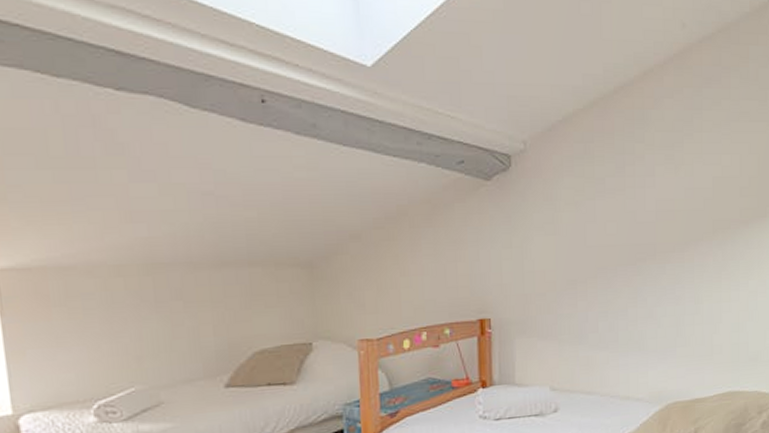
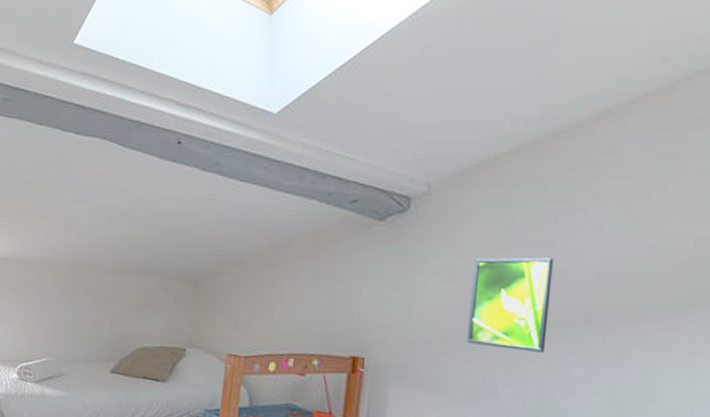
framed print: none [569,204,627,290] -> present [467,257,554,353]

